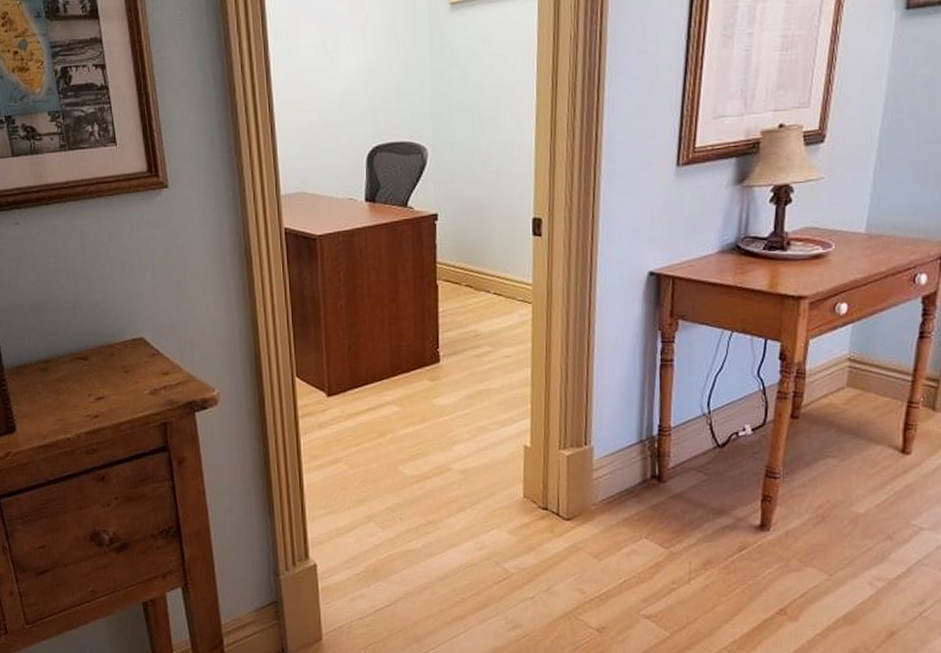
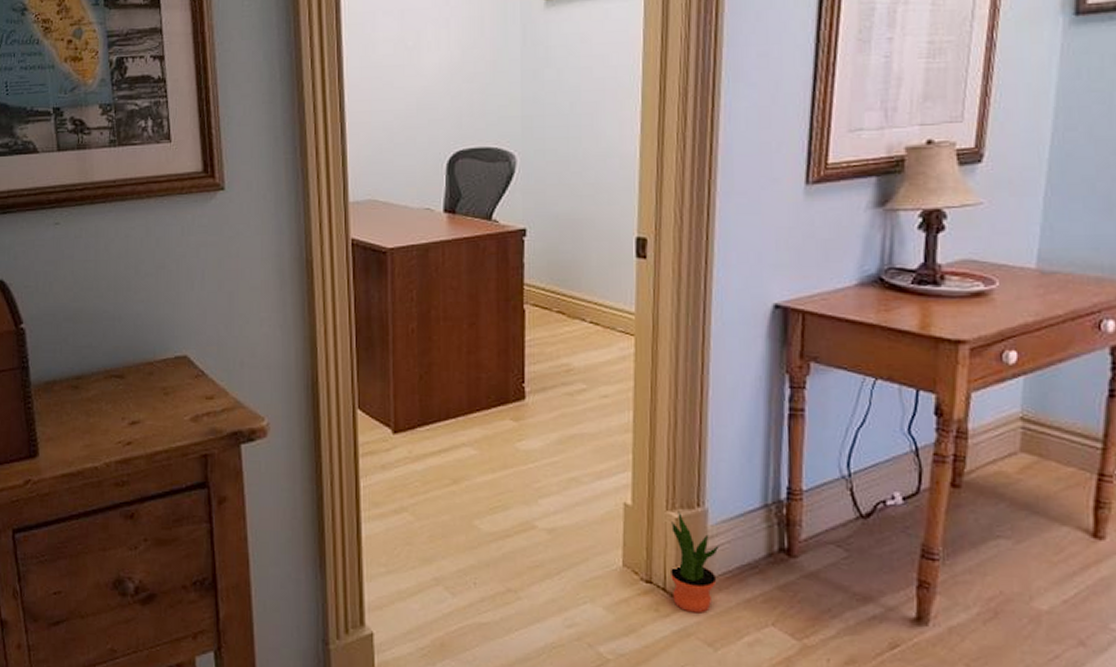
potted plant: none [563,450,603,532] -> present [671,511,720,614]

